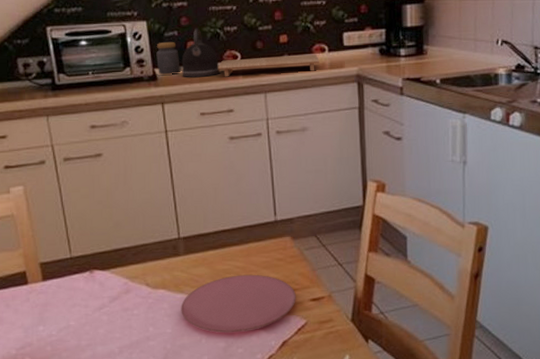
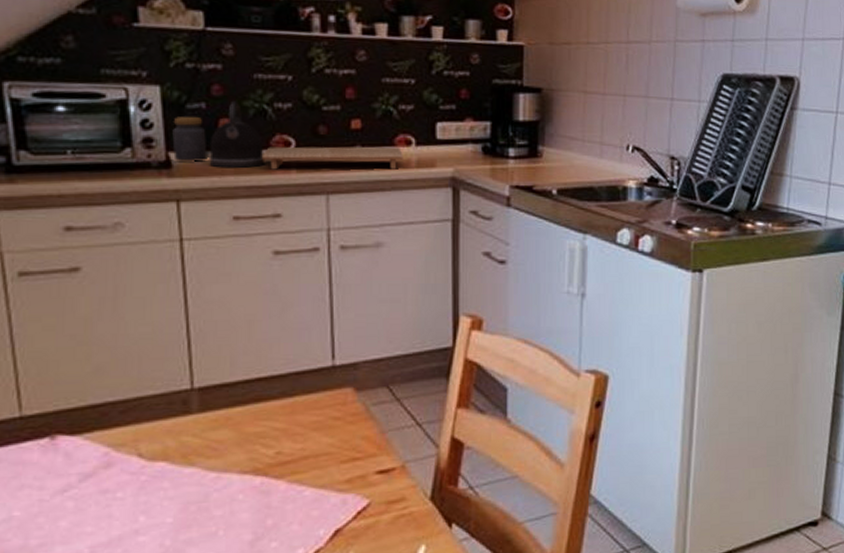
plate: present [181,274,296,333] -> none [189,439,357,522]

